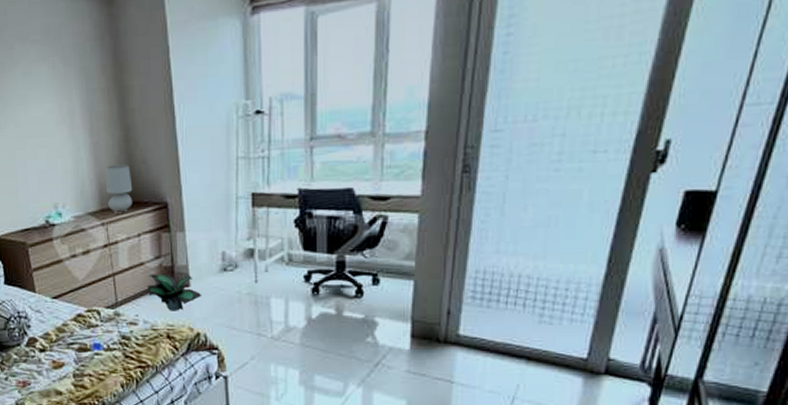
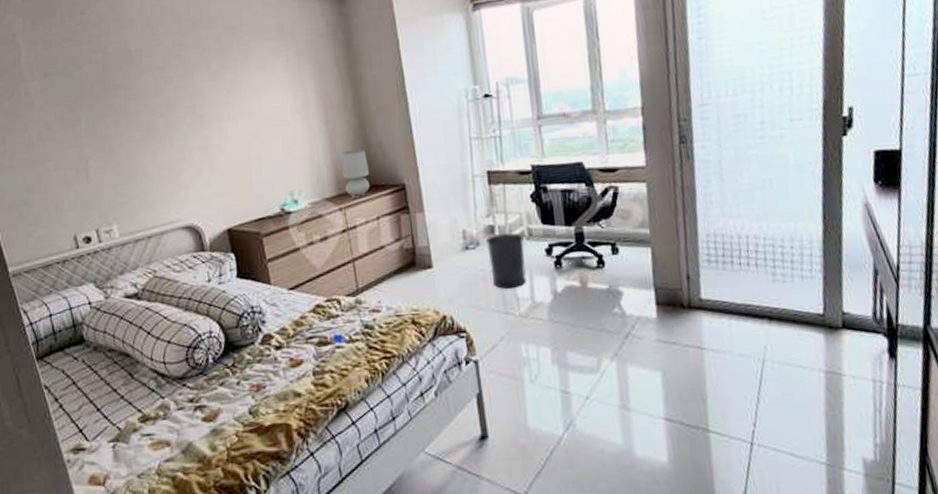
decorative plant: present [147,274,202,311] -> none [388,256,446,295]
waste bin: none [244,257,284,311] -> present [485,232,526,289]

